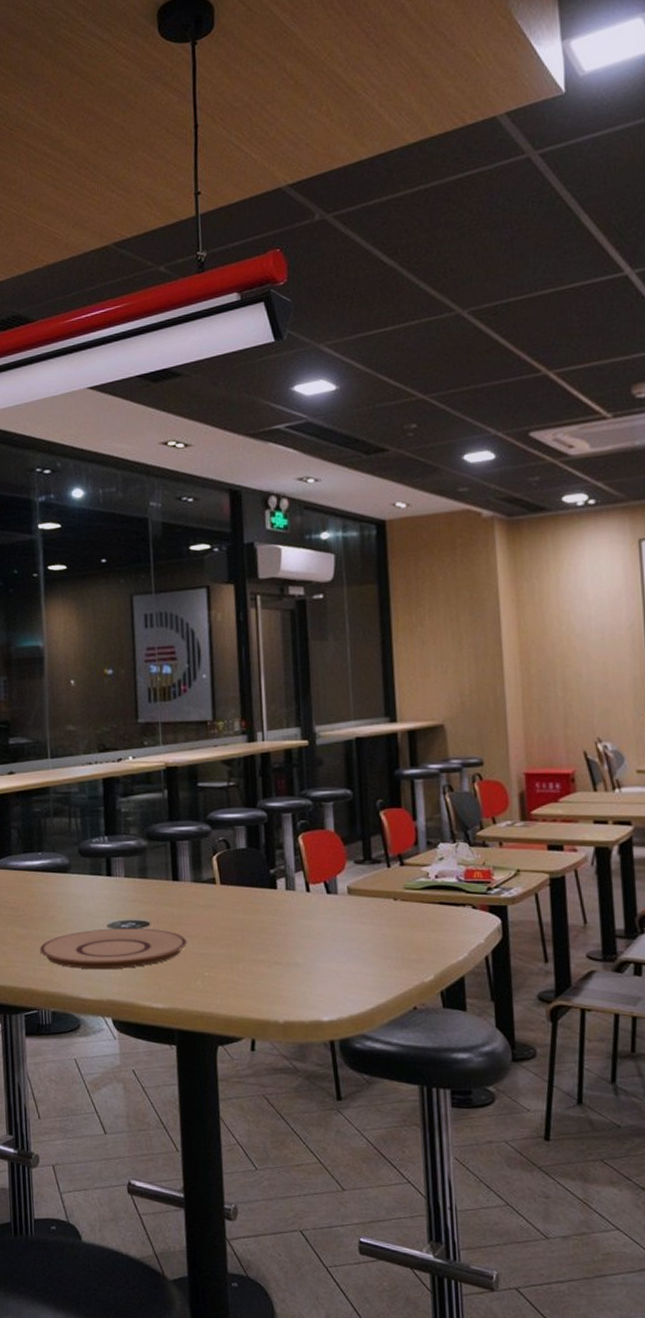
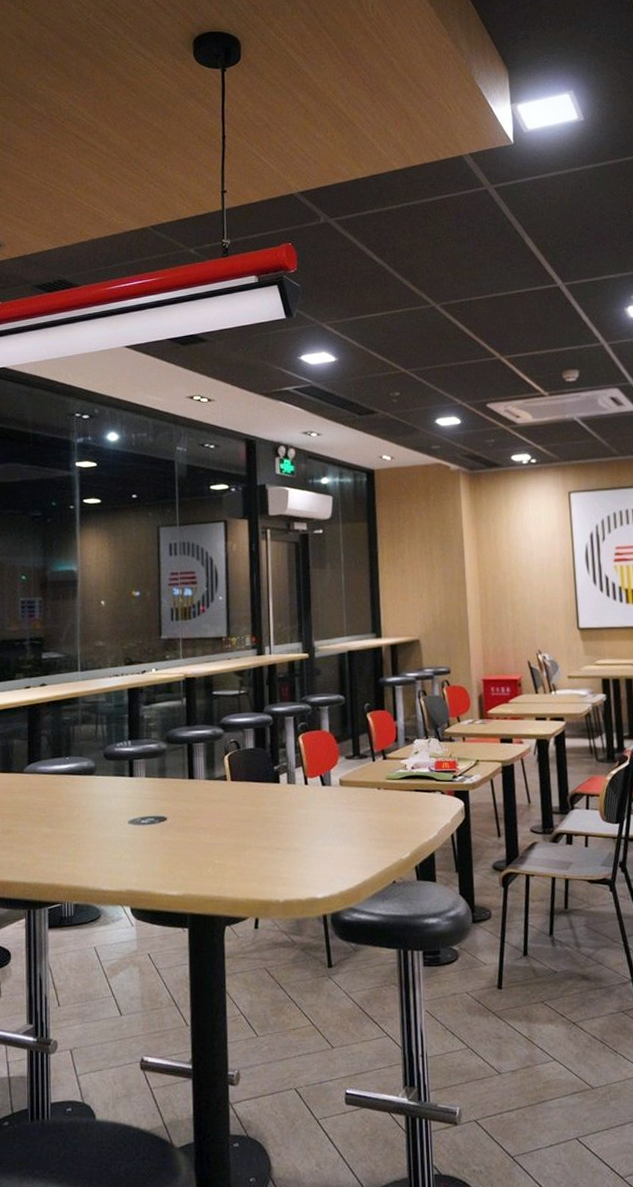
plate: present [39,928,187,970] -> none [64,823,200,863]

